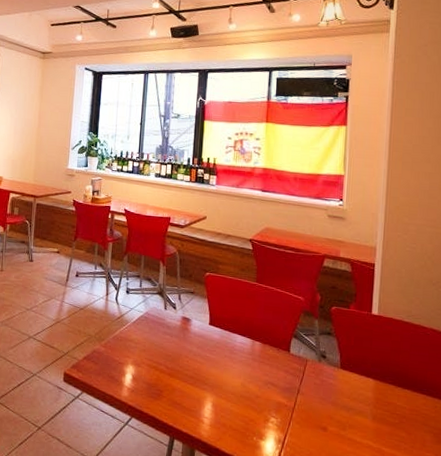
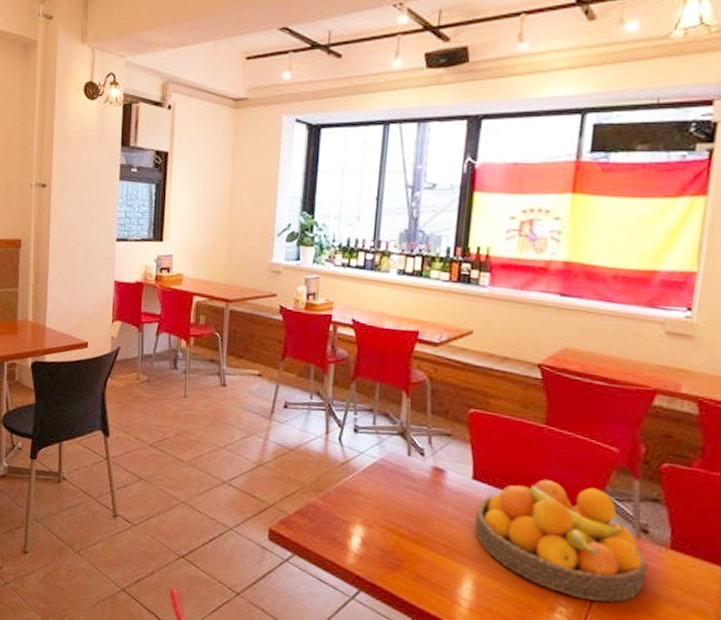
fruit bowl: none [212,322,327,412] -> present [474,479,648,602]

